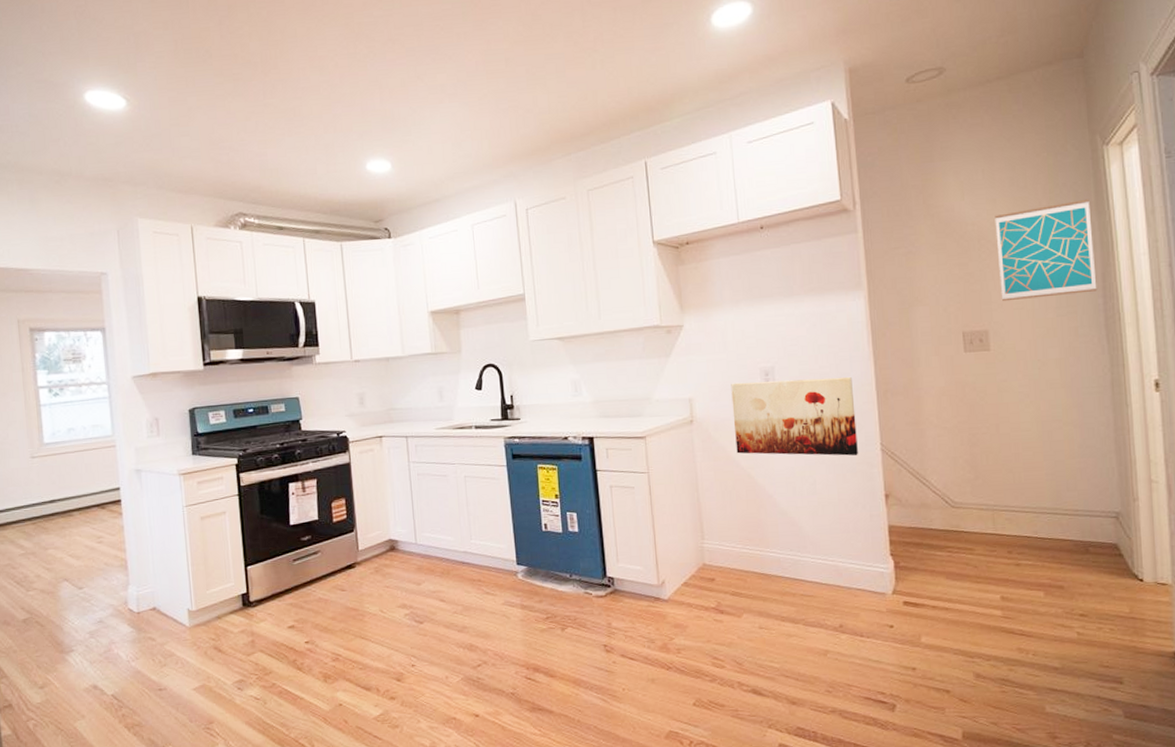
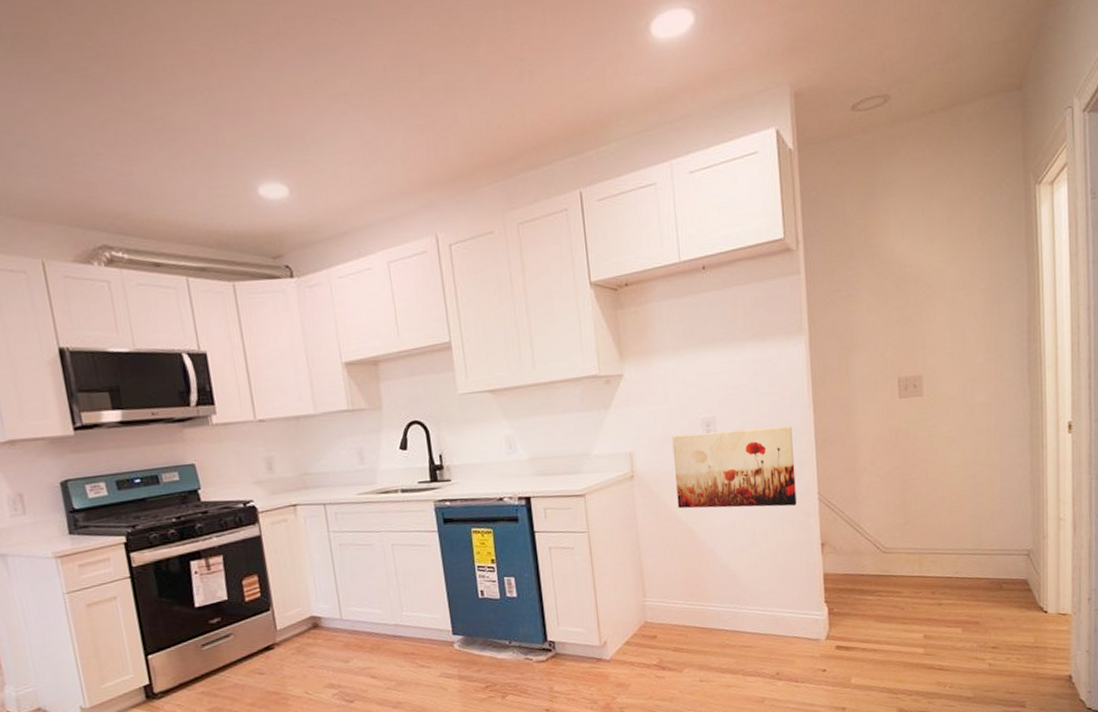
wall art: present [995,199,1097,302] -> none [932,240,1023,346]

